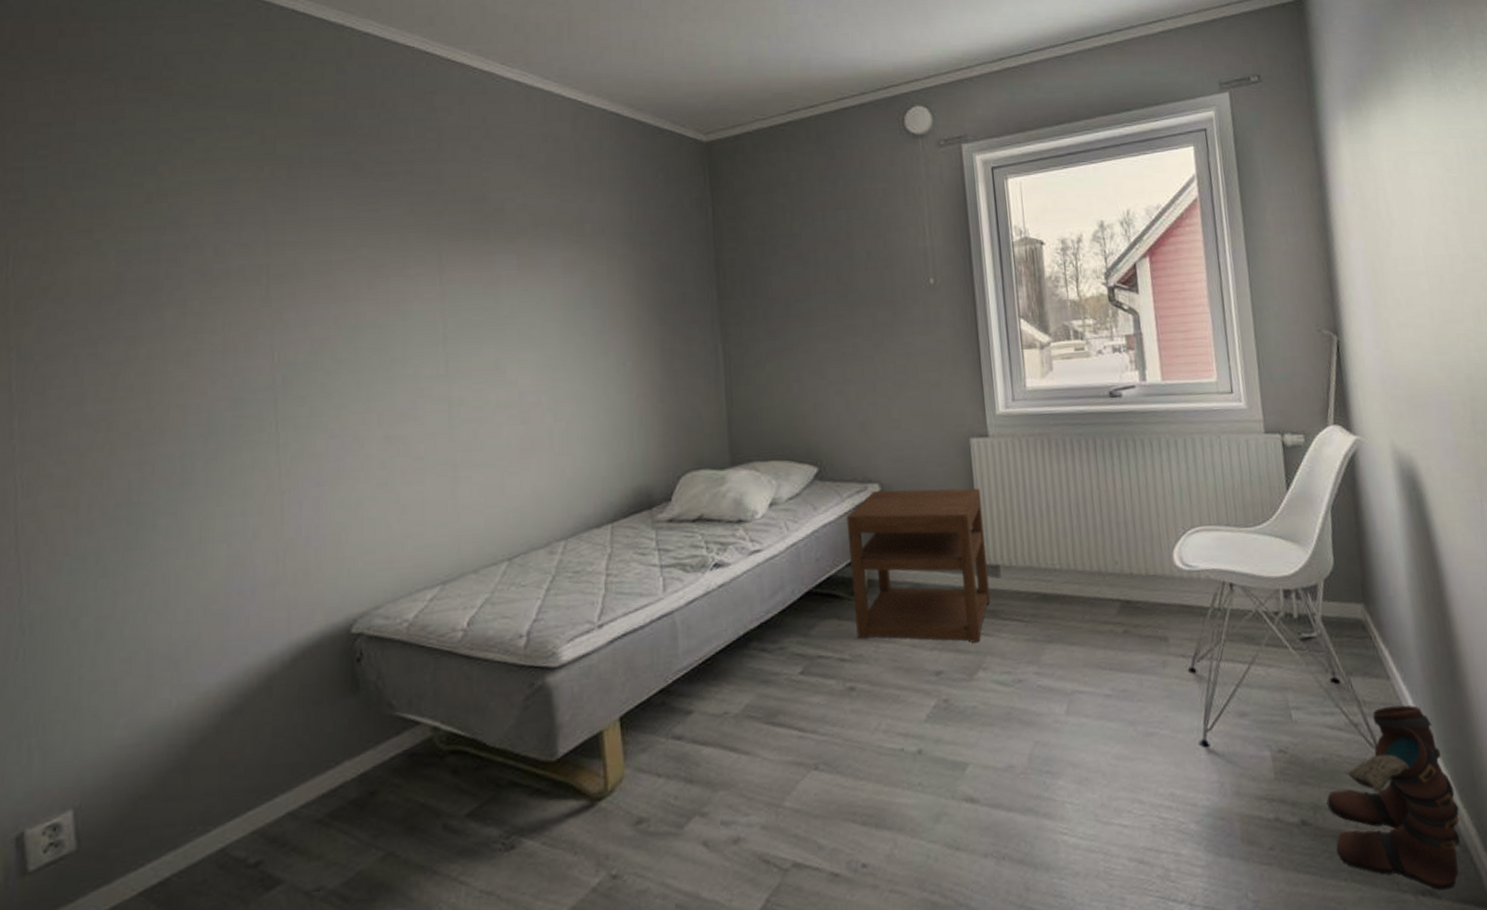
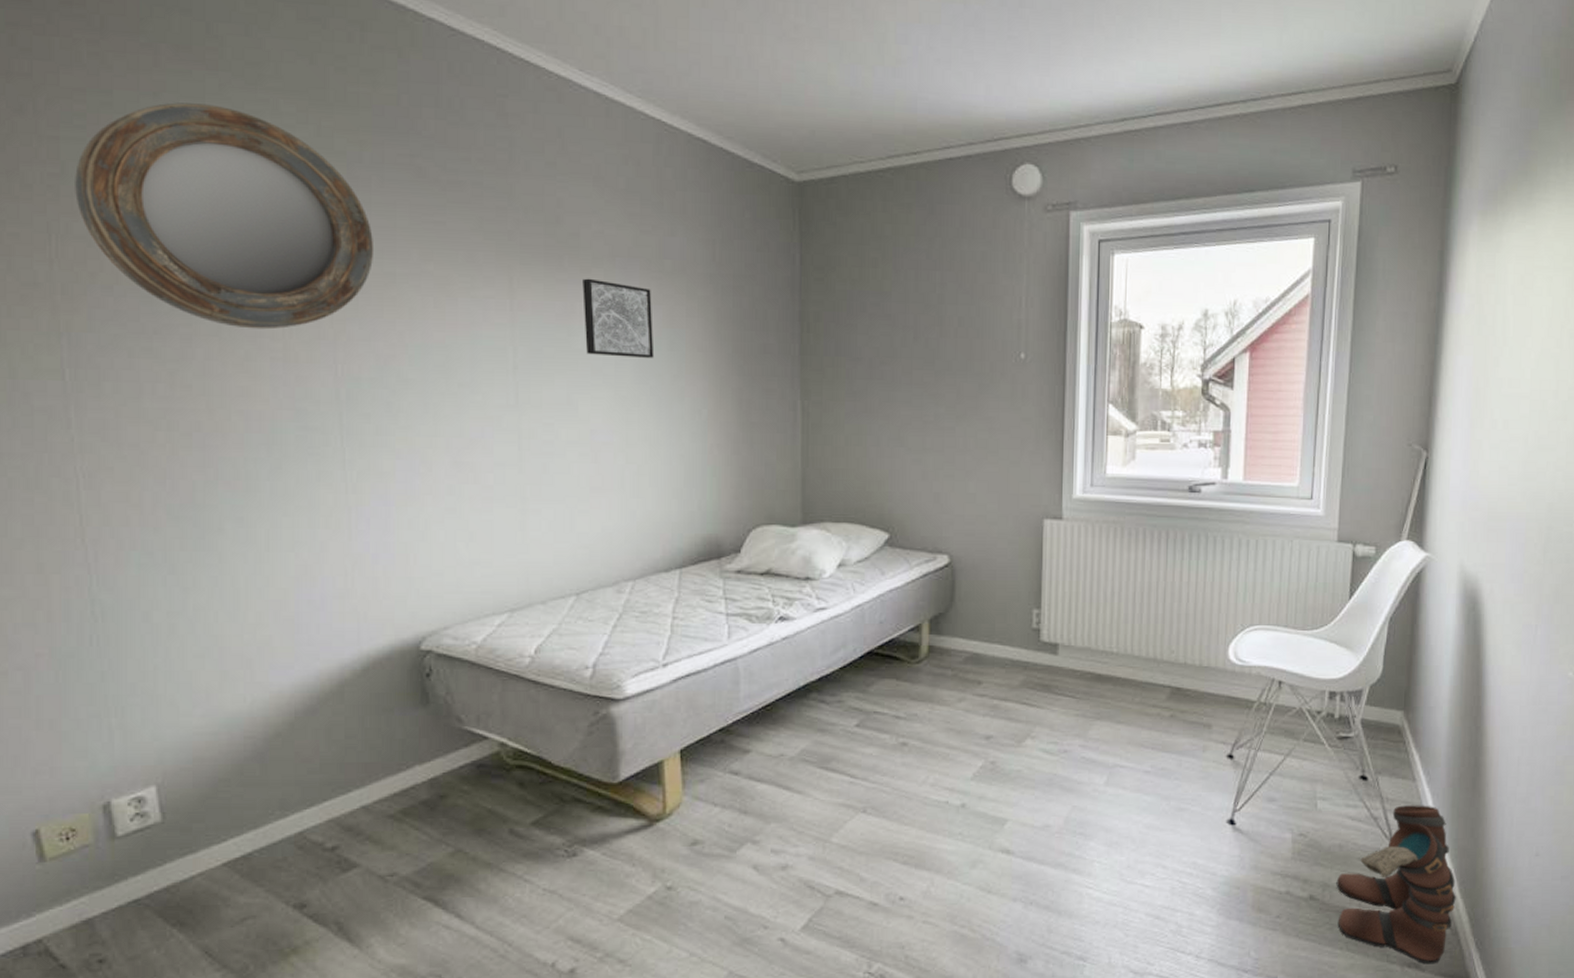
home mirror: none [34,125,311,326] -> present [75,102,373,330]
wall art: none [508,248,579,320] -> present [582,278,655,358]
nightstand: present [846,488,991,643] -> none [913,562,1049,713]

